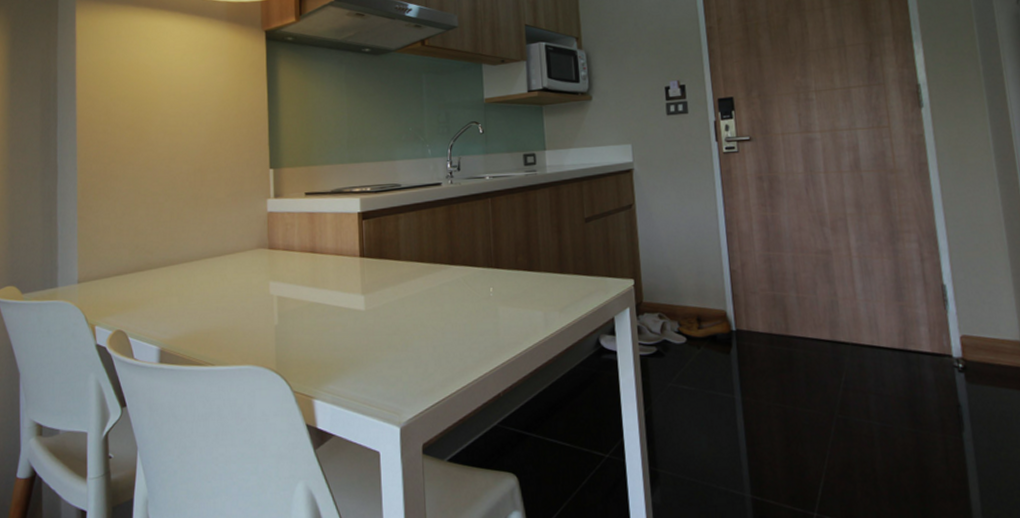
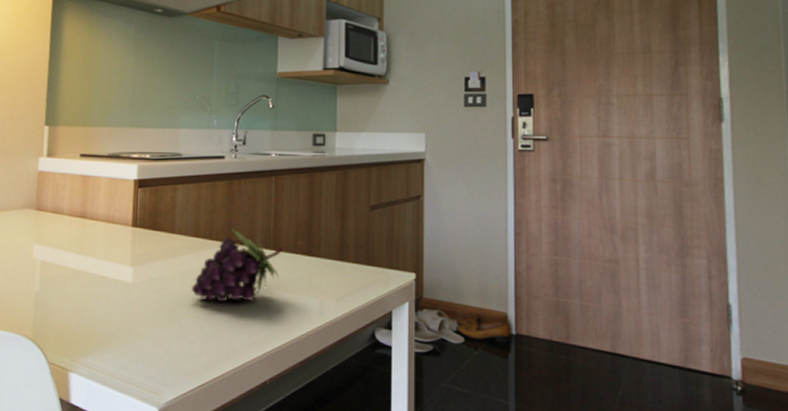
fruit: none [420,250,506,322] -> present [191,228,284,302]

